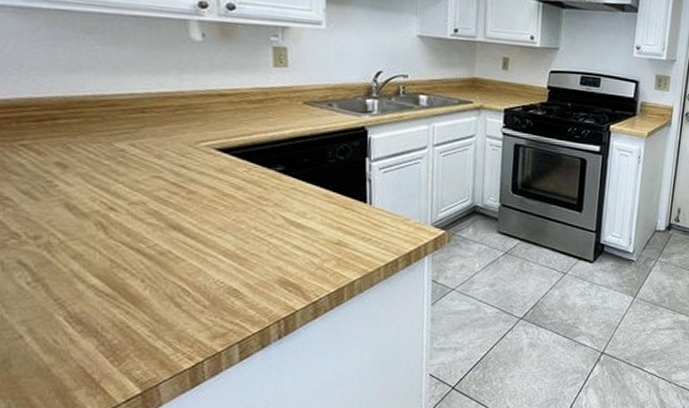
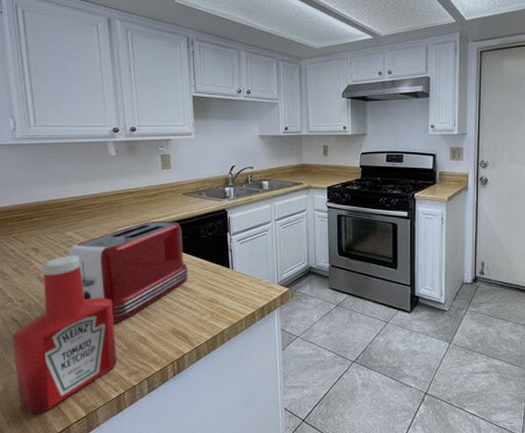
ketchup bottle: none [18,176,193,395] -> present [12,256,117,415]
toaster: none [119,136,307,270] -> present [69,221,189,323]

